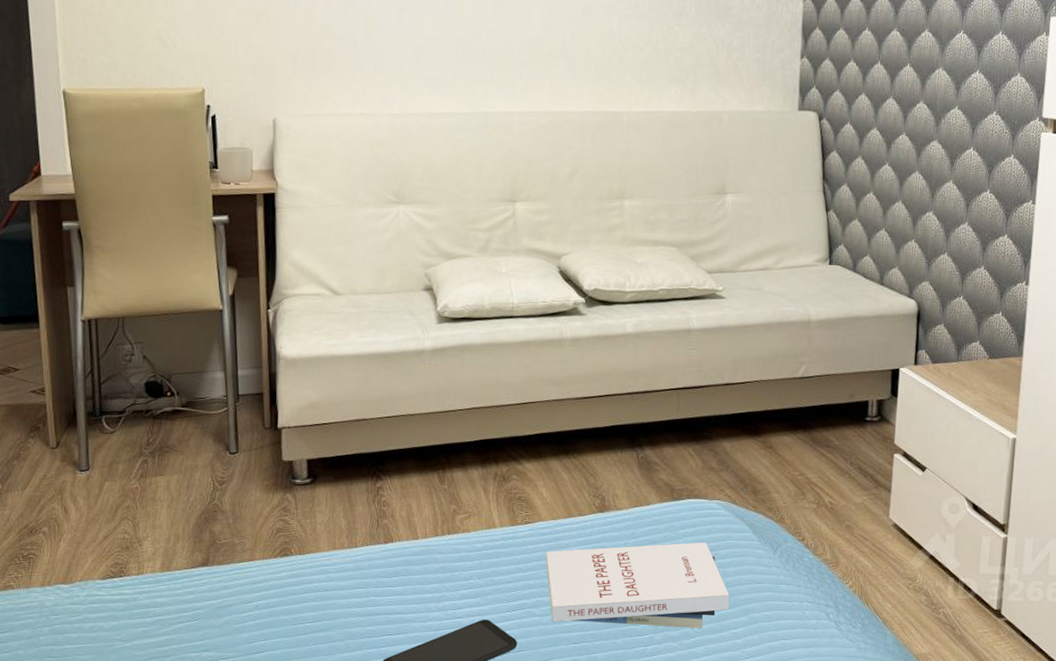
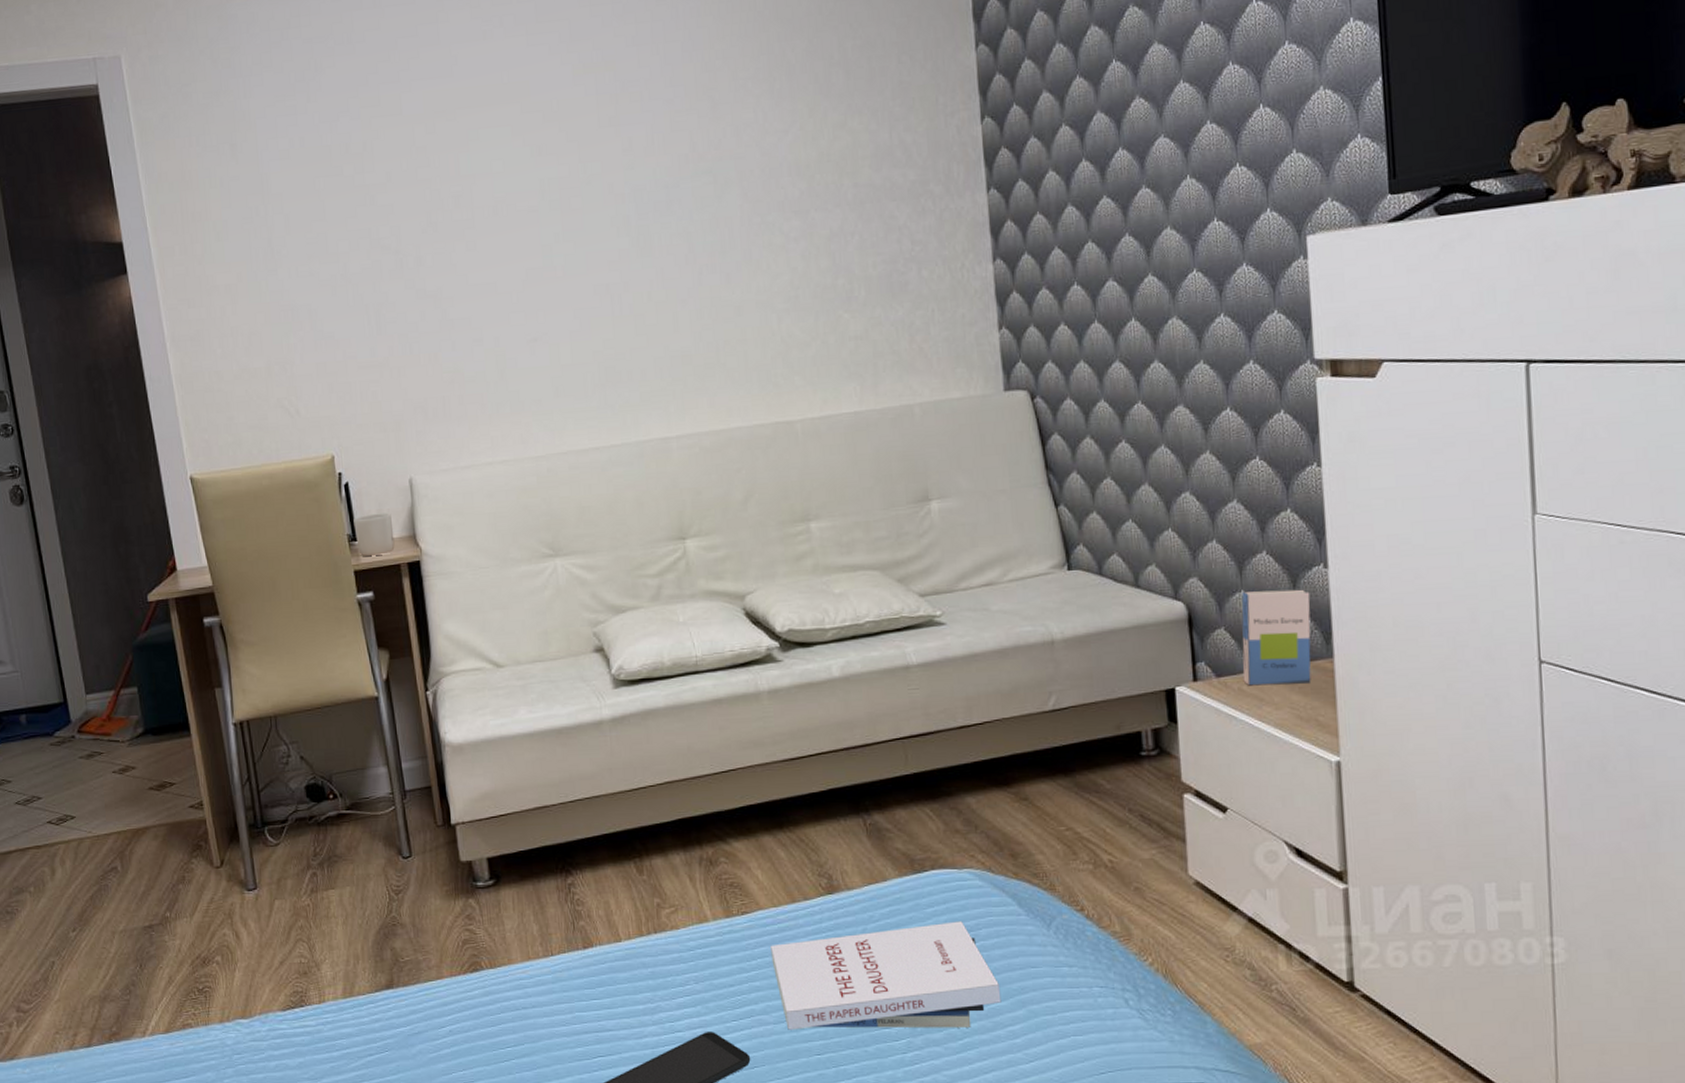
book: none [952,297,1012,376] -> present [1241,589,1312,686]

